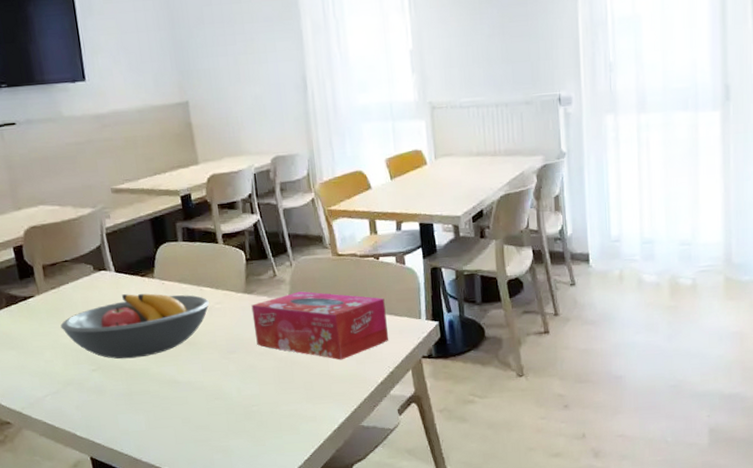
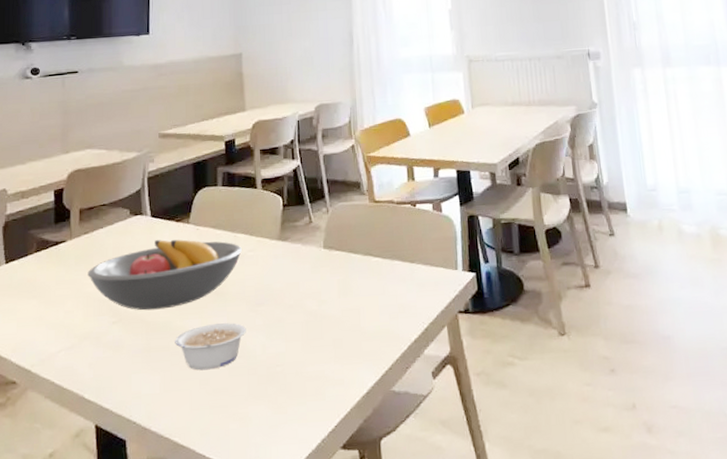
legume: none [154,369,221,411] -> present [175,323,246,371]
tissue box: present [251,291,389,360] -> none [284,239,424,315]

